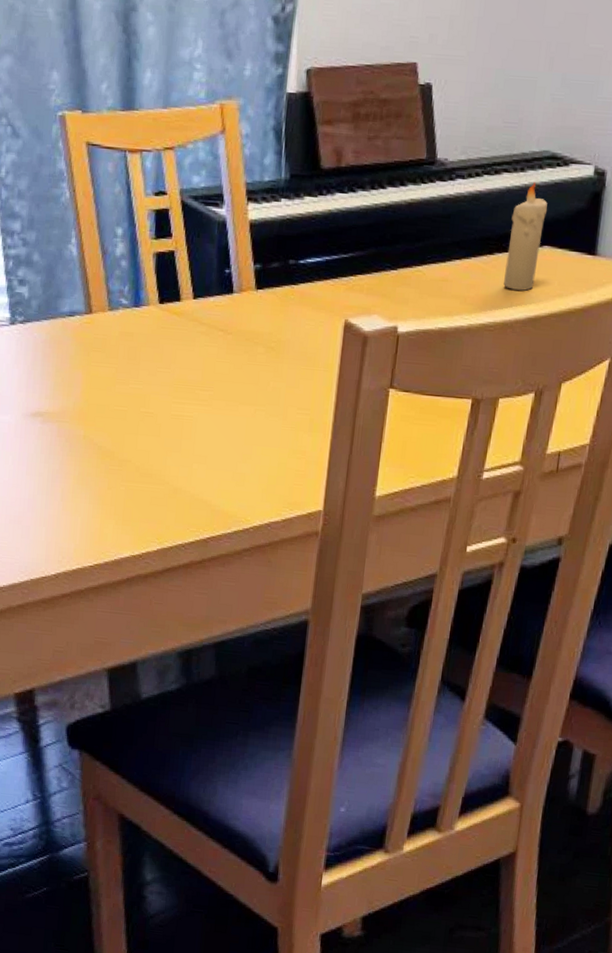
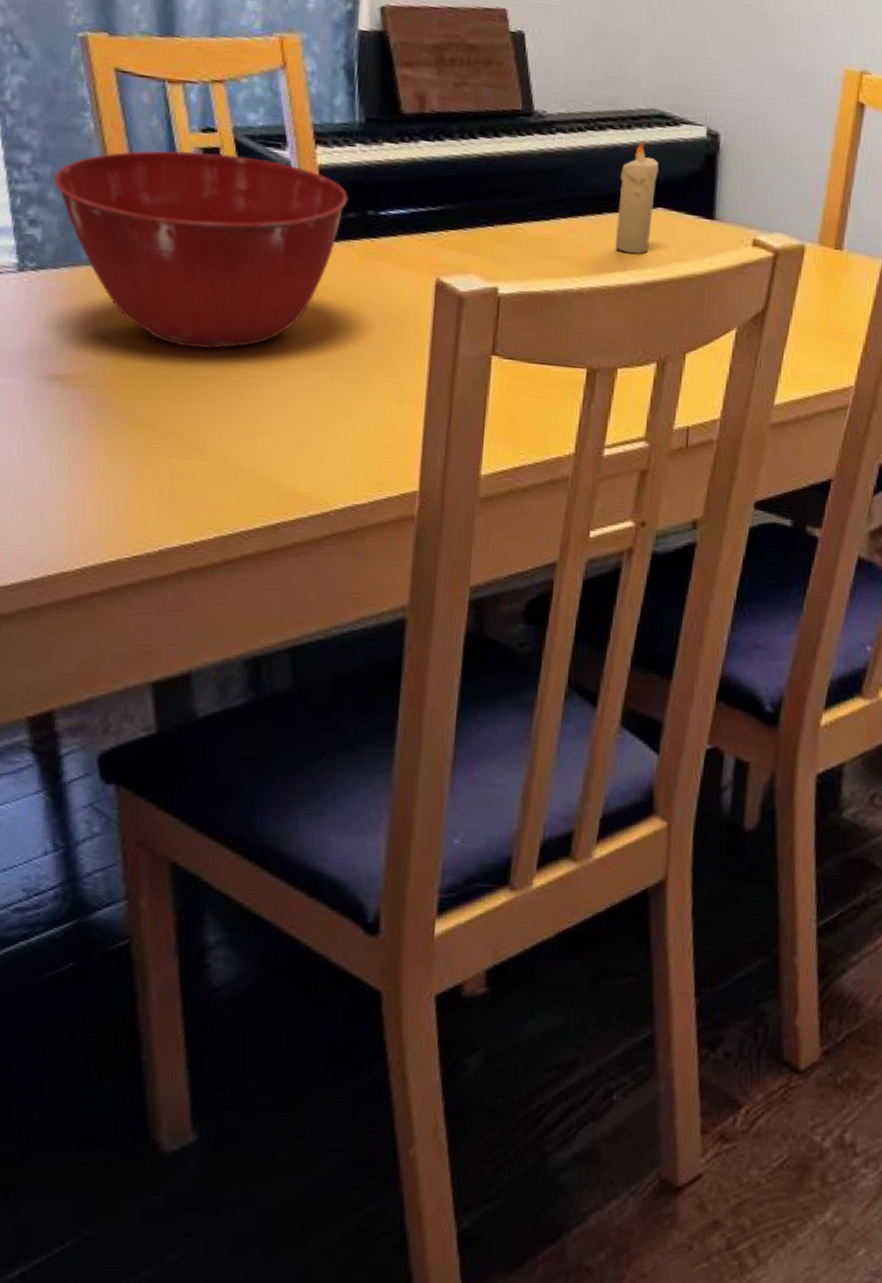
mixing bowl: none [37,213,273,388] -> present [52,150,348,349]

